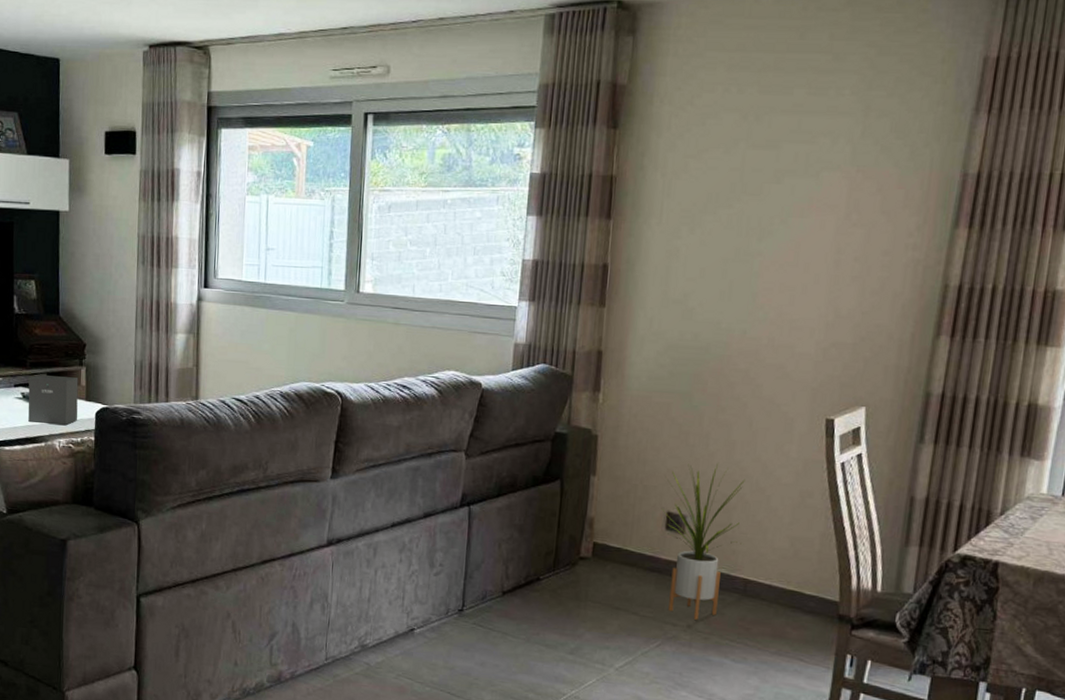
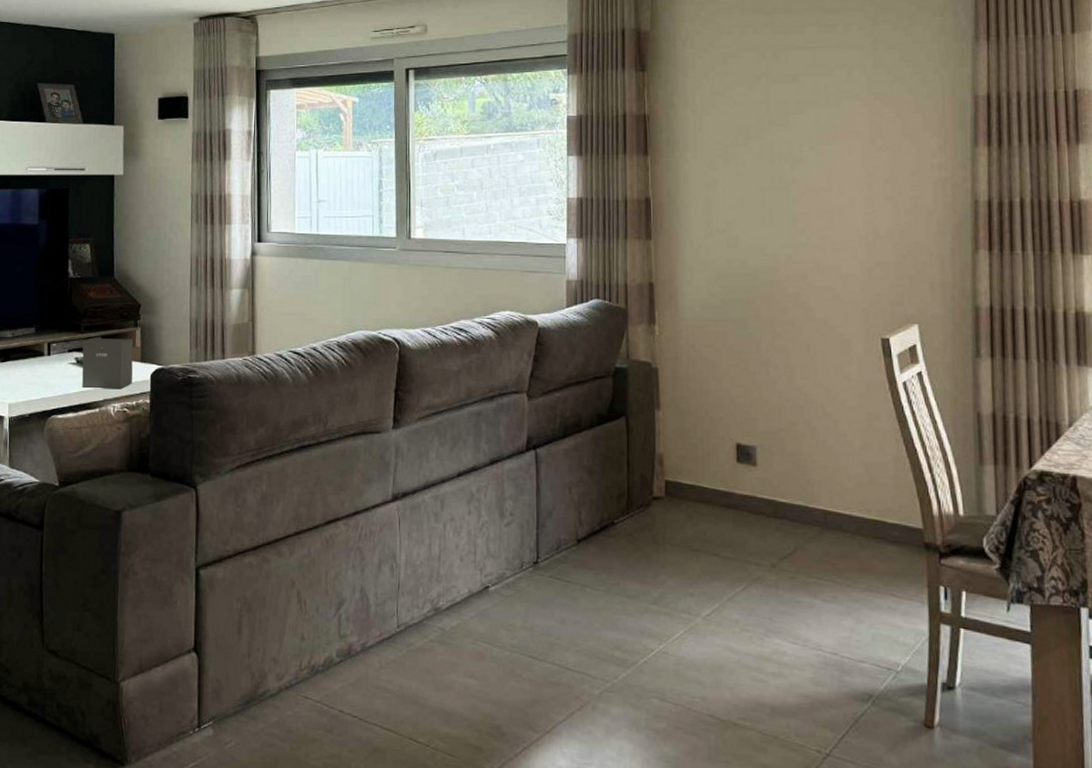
house plant: present [660,463,745,620] -> none [729,390,815,558]

